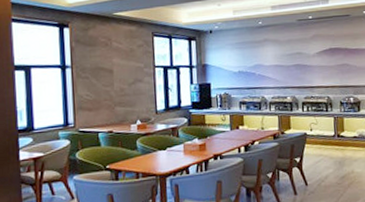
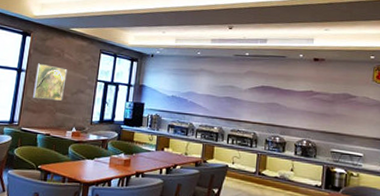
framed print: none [83,56,120,96] -> present [33,63,68,101]

